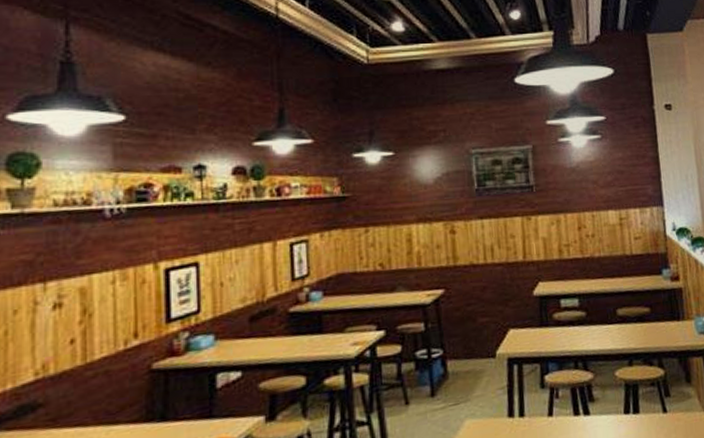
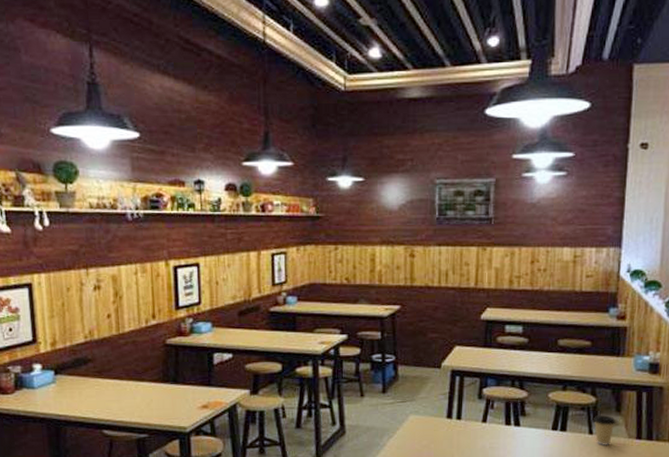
coffee cup: none [665,387,689,424] -> present [593,414,616,445]

